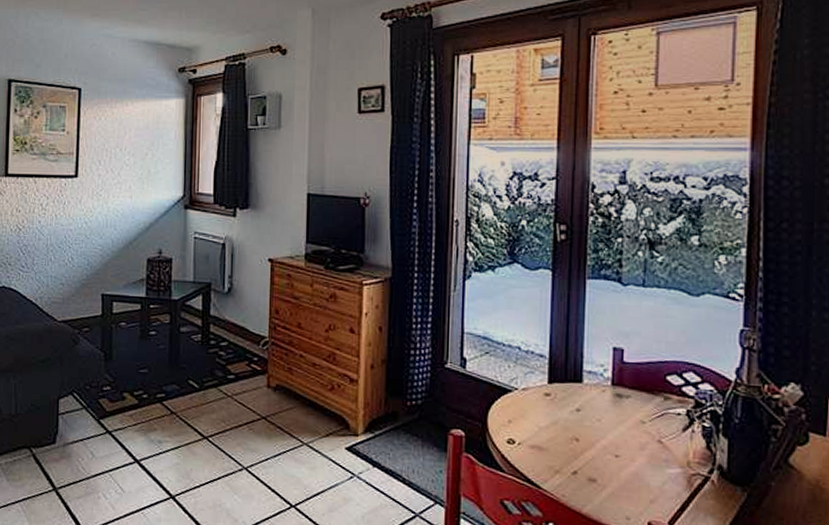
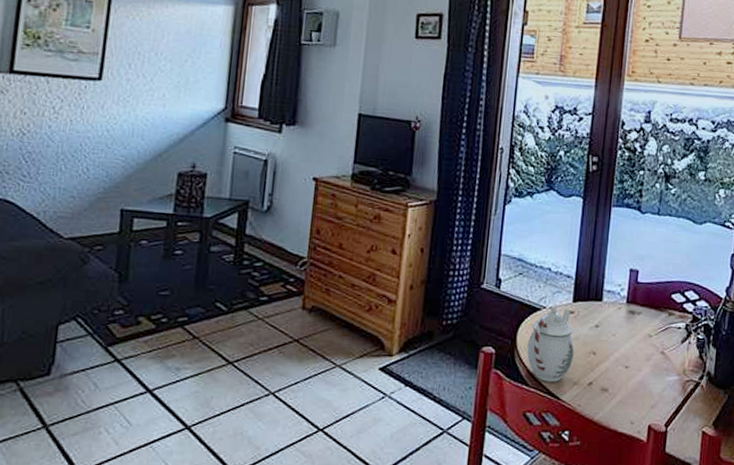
teapot: none [499,386,553,470] -> present [526,305,574,382]

